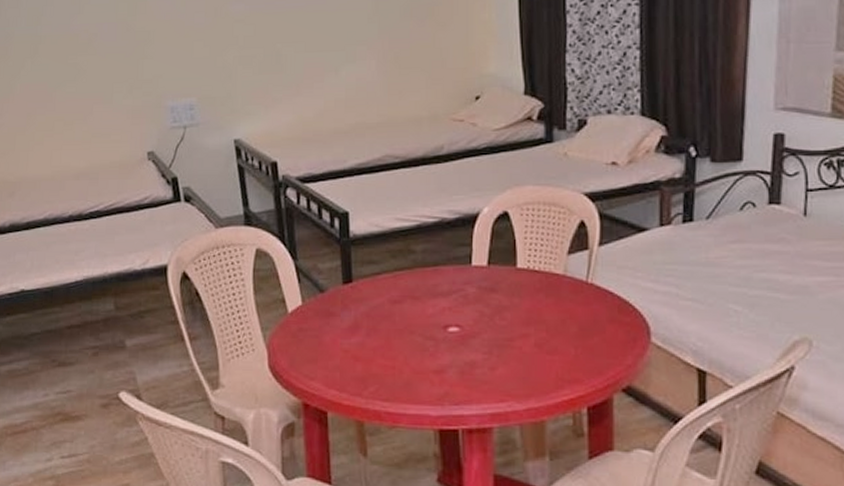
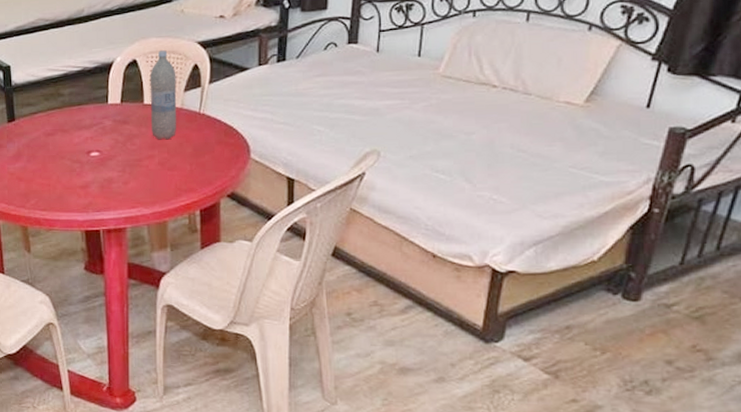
water bottle: none [524,202,559,315] -> present [149,50,177,140]

